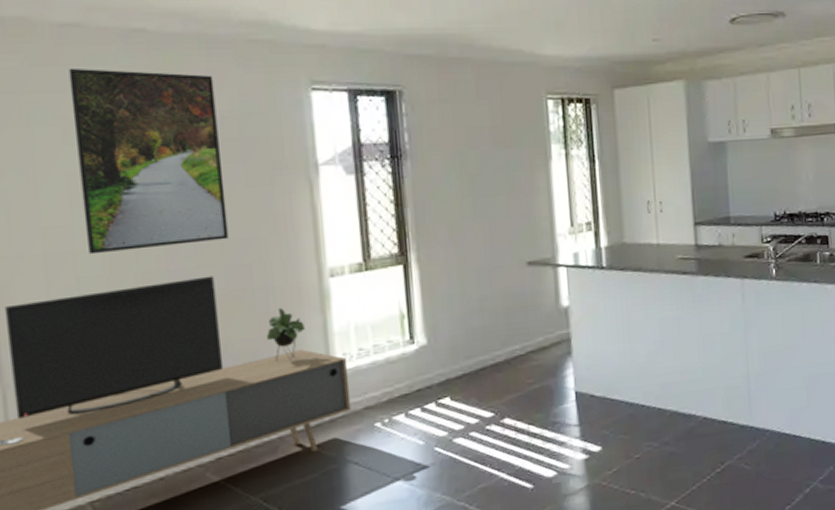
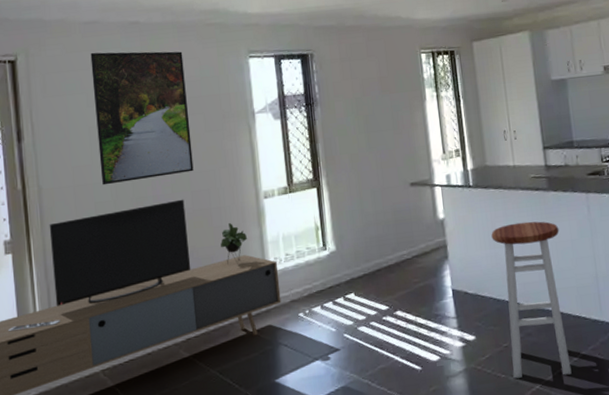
bar stool: none [626,311,713,495] -> present [491,221,572,379]

